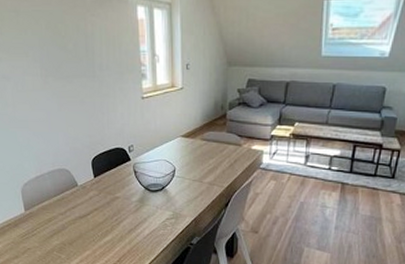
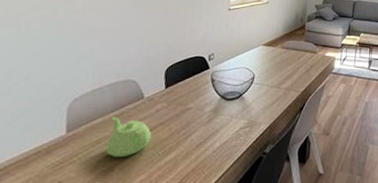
teapot: none [55,200,90,235] -> present [105,117,152,158]

